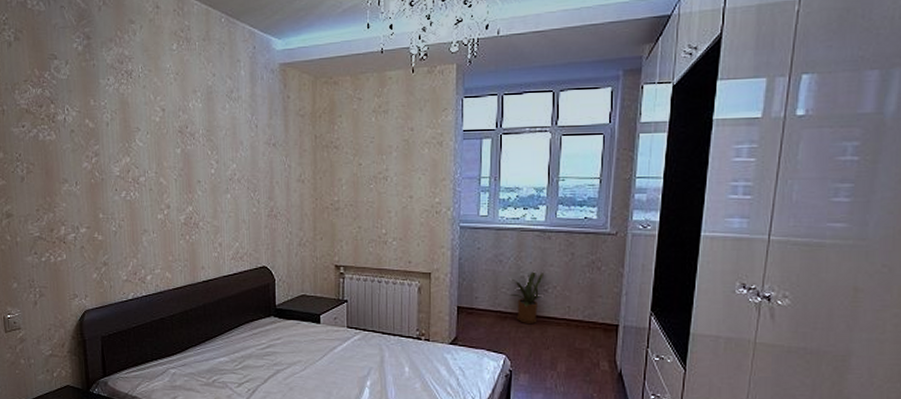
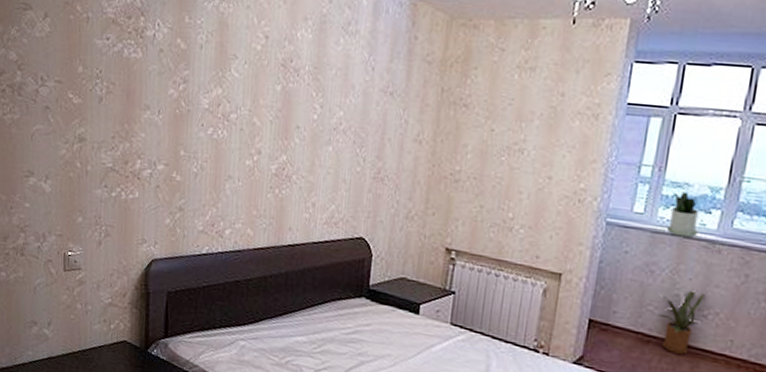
planter: none [506,194,532,230] -> present [665,191,699,238]

